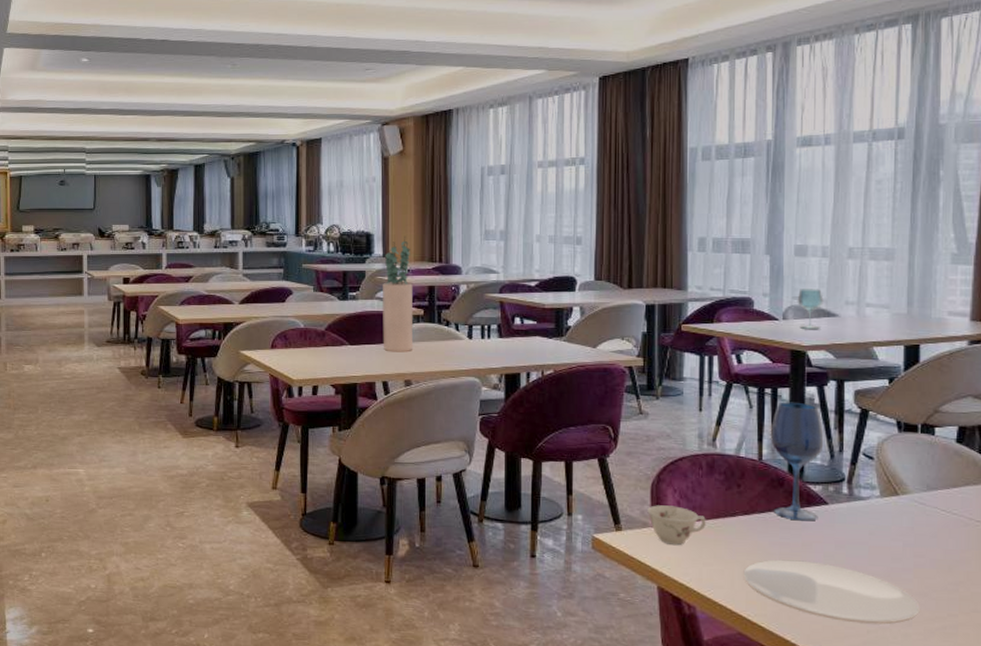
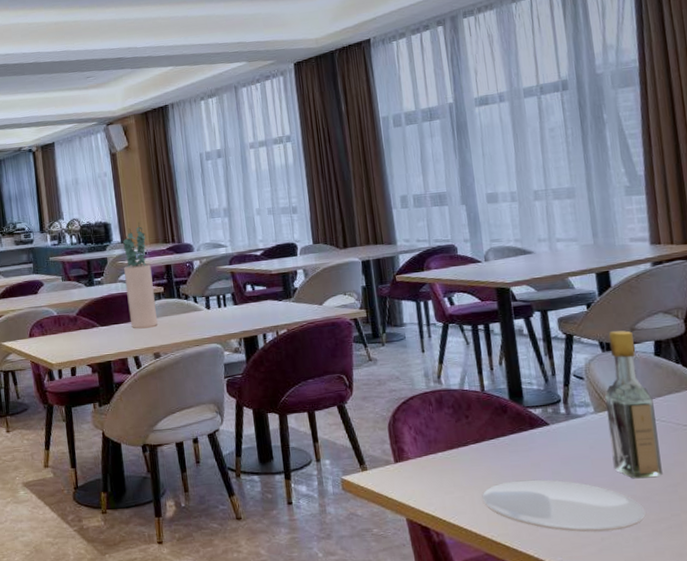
teacup: present [647,505,706,545] -> none [387,442,443,478]
wineglass: present [771,402,824,521] -> none [489,334,542,443]
wine glass: present [797,289,823,329] -> none [495,230,519,268]
bottle: none [892,410,947,573] -> present [604,330,663,479]

